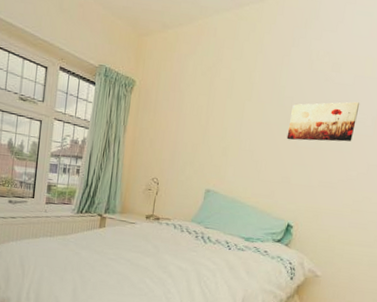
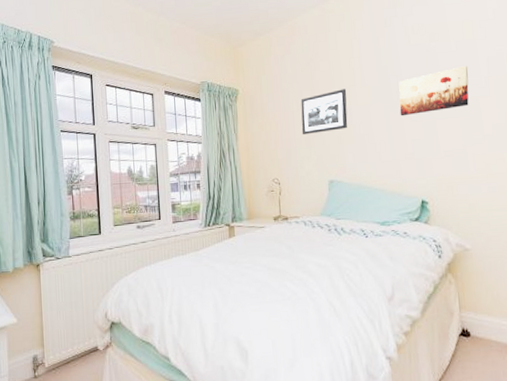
picture frame: none [189,101,242,142] -> present [300,89,348,134]

